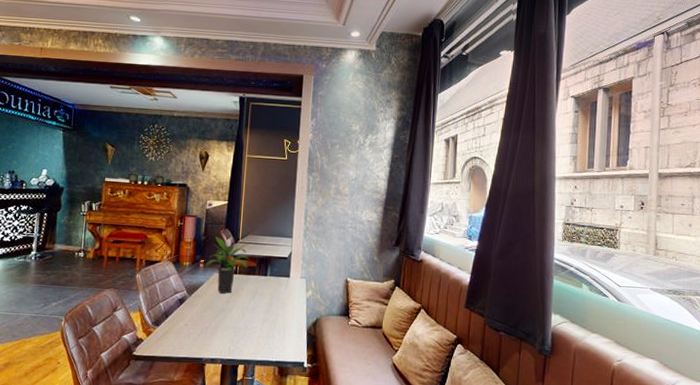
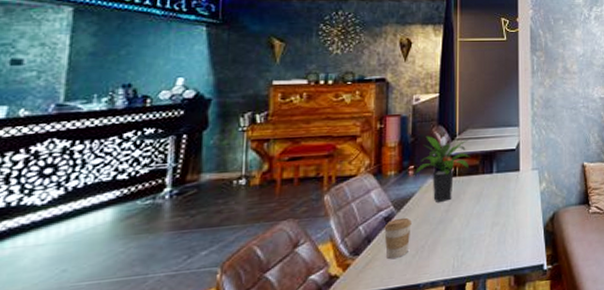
coffee cup: none [178,301,200,334] -> present [384,217,412,259]

